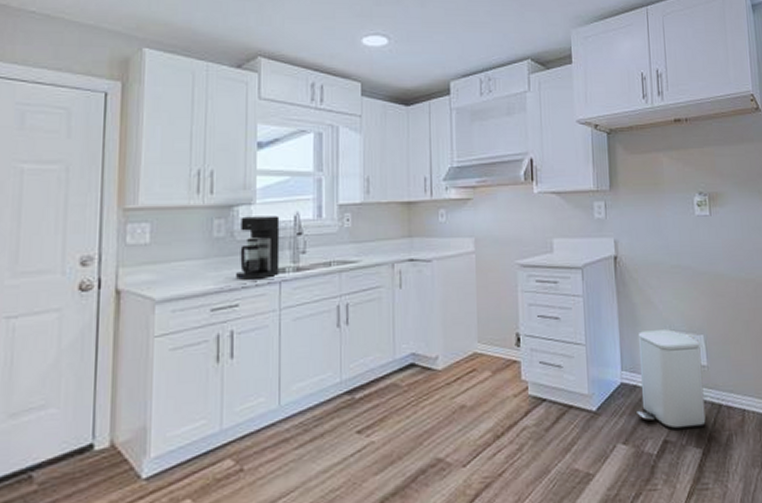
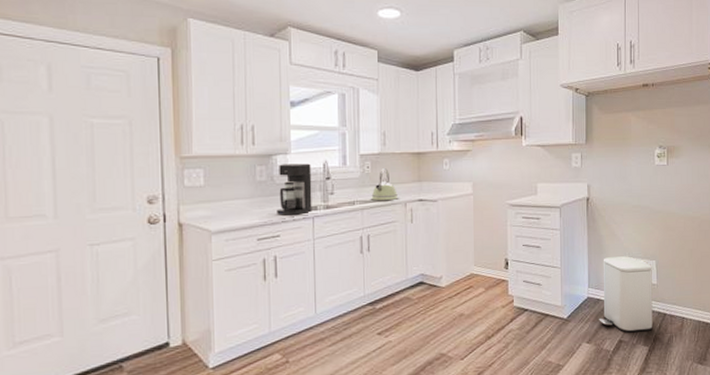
kettle: none [351,221,385,262] -> present [371,168,399,201]

